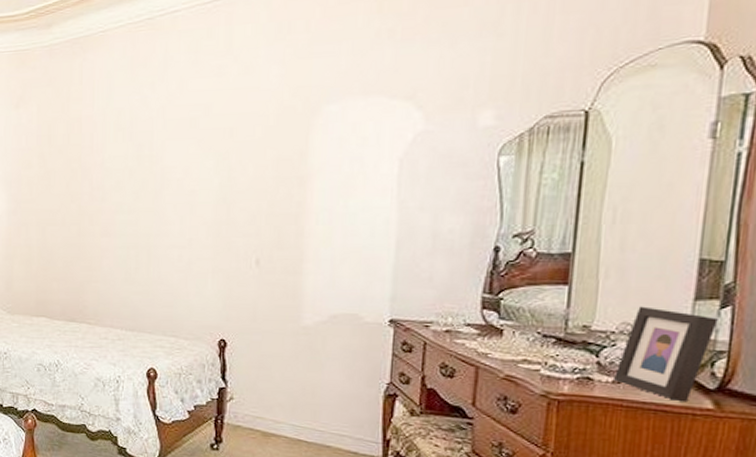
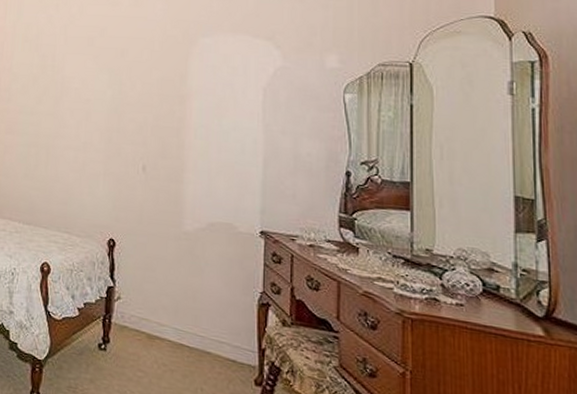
picture frame: present [614,306,718,402] -> none [457,235,537,328]

